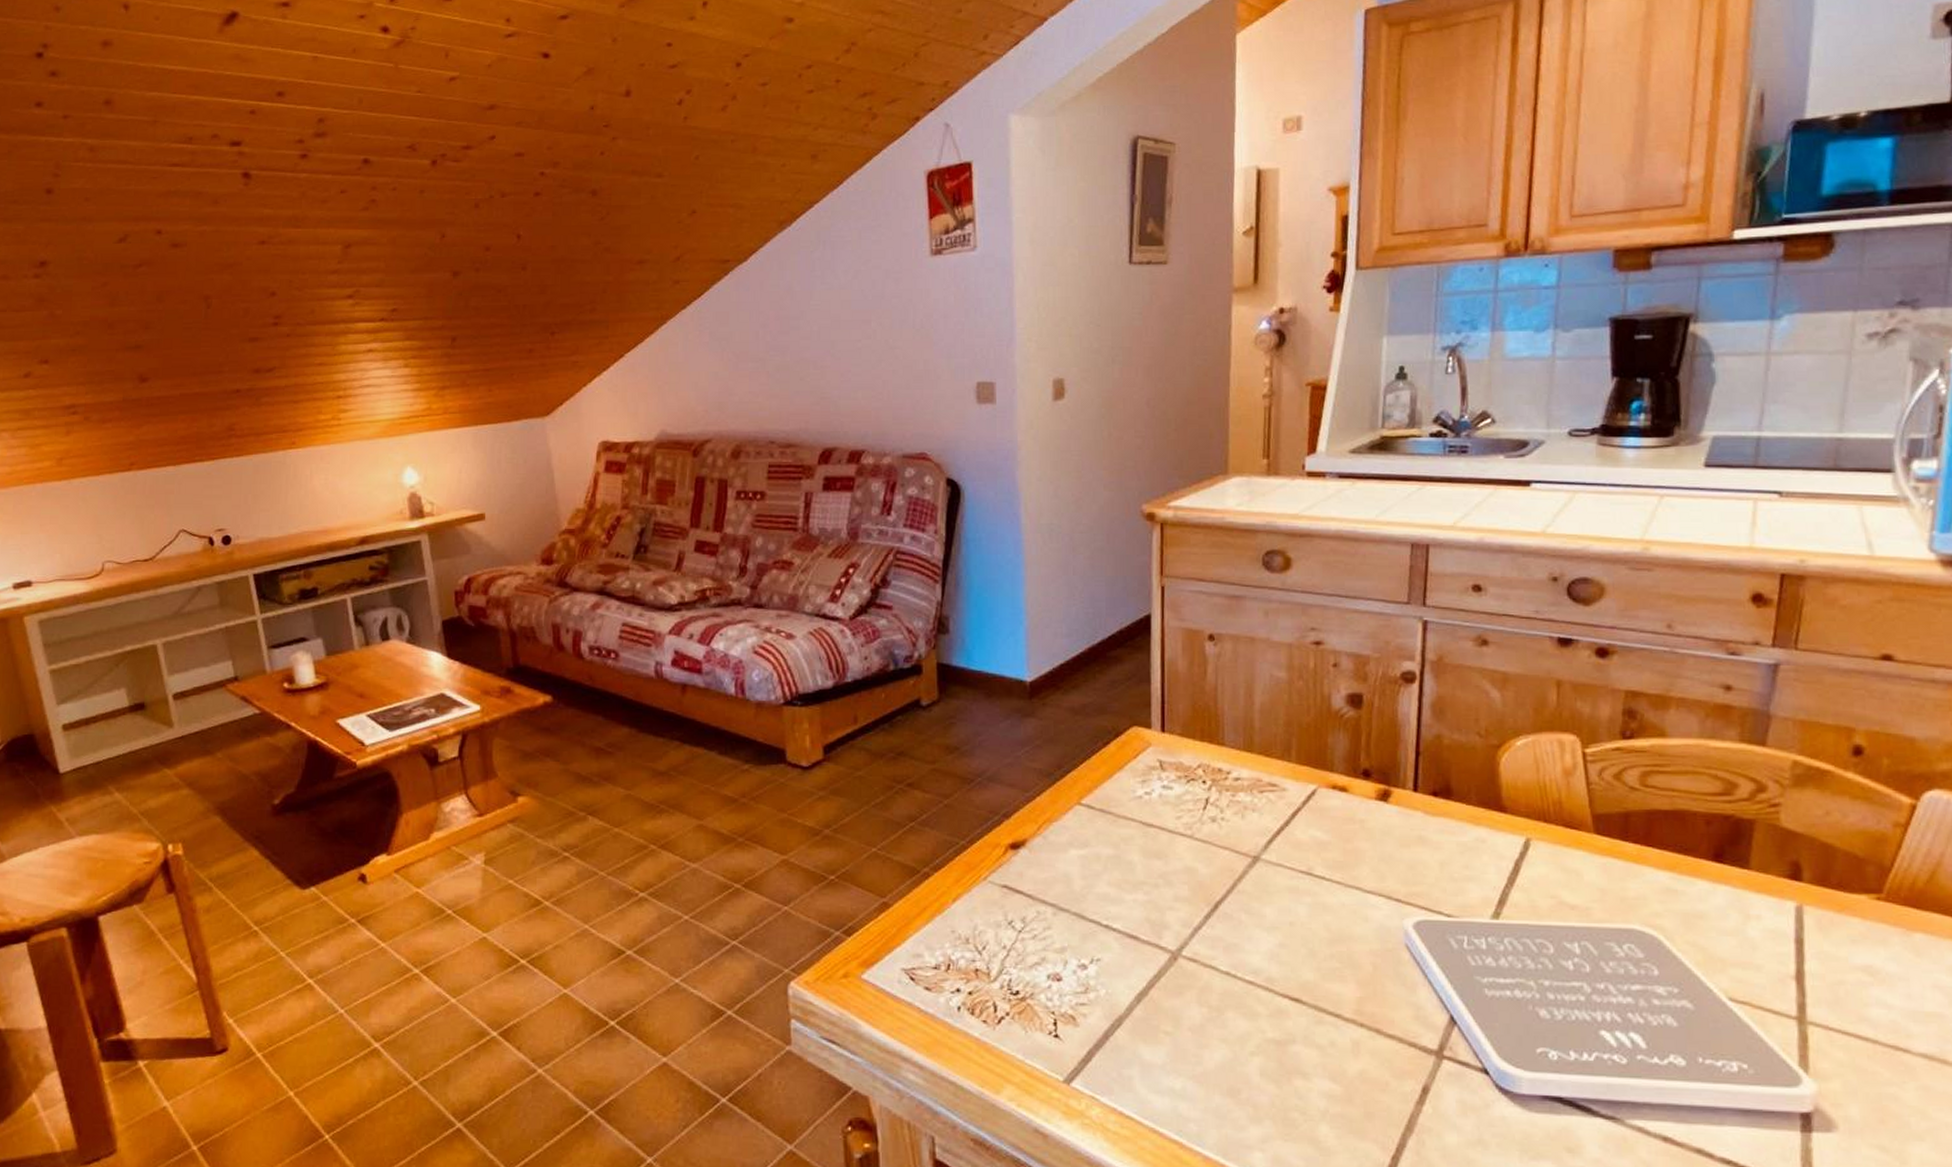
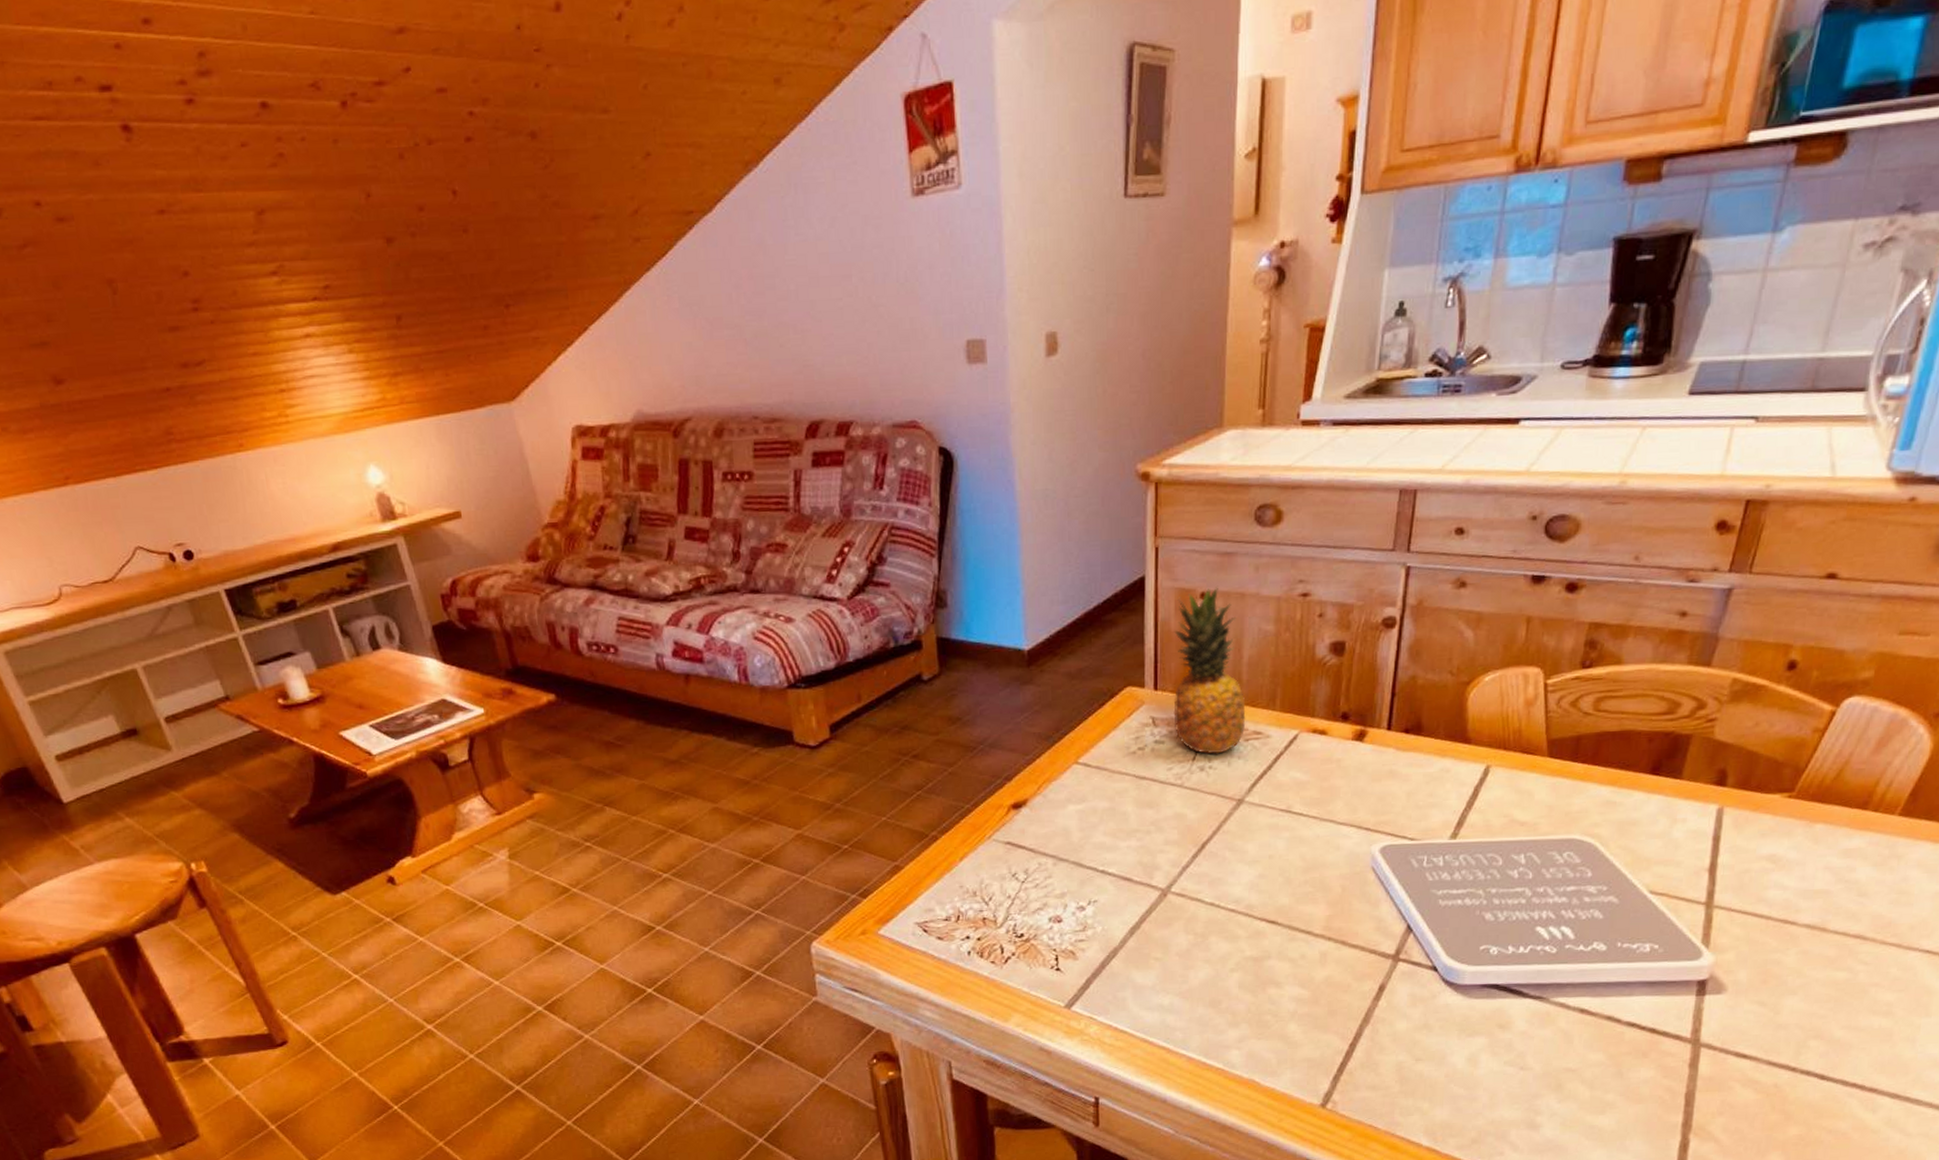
fruit: none [1181,628,1260,805] -> present [1173,585,1246,754]

